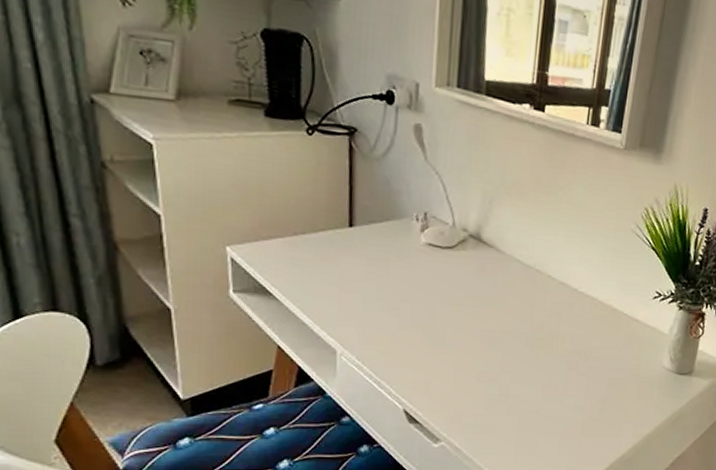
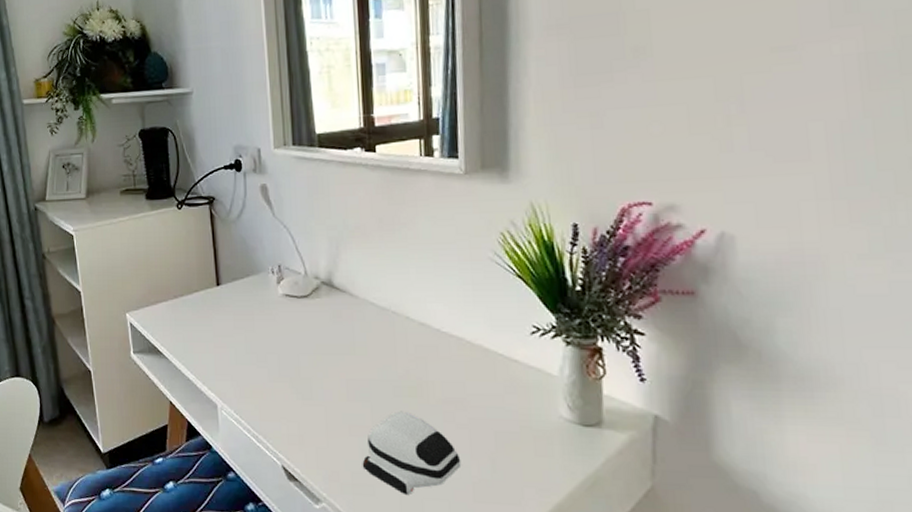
computer mouse: none [485,360,577,433] -> present [362,411,462,496]

